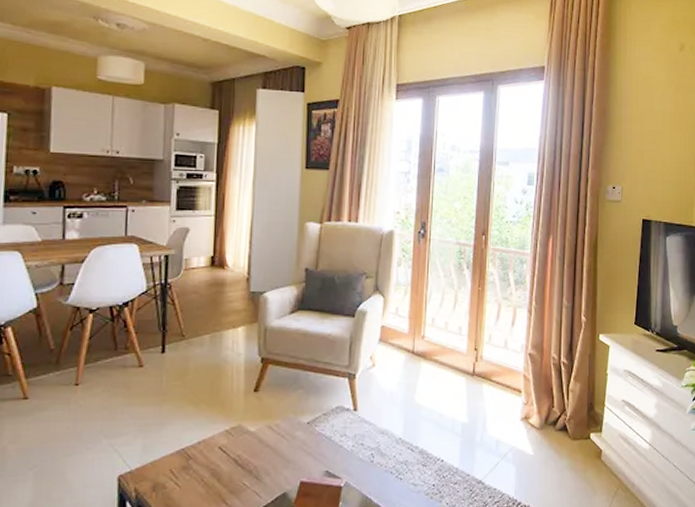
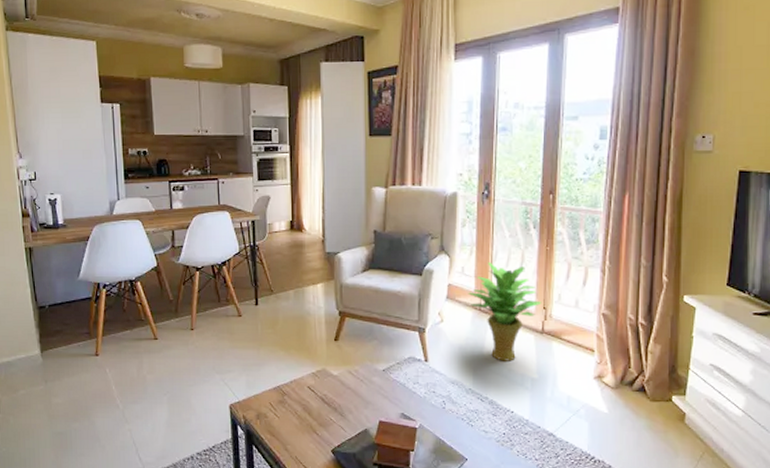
potted plant: none [401,302,473,407] -> present [468,261,542,361]

